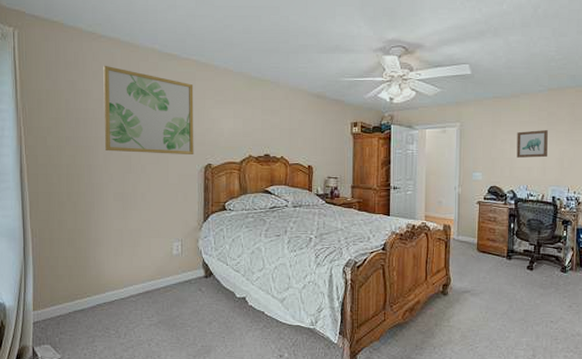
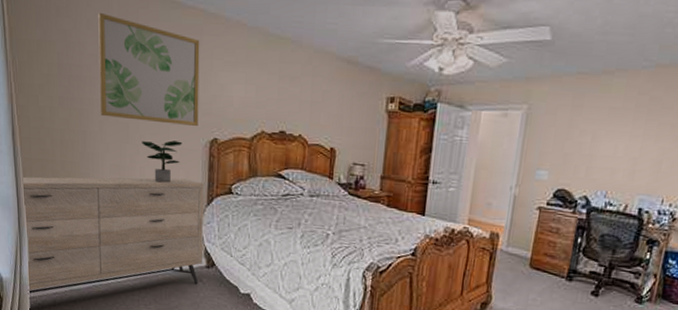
dresser: none [30,200,201,320] -> present [23,176,204,294]
potted plant: none [143,168,180,205] -> present [142,140,183,183]
wall art: present [516,130,548,158] -> none [598,120,647,157]

